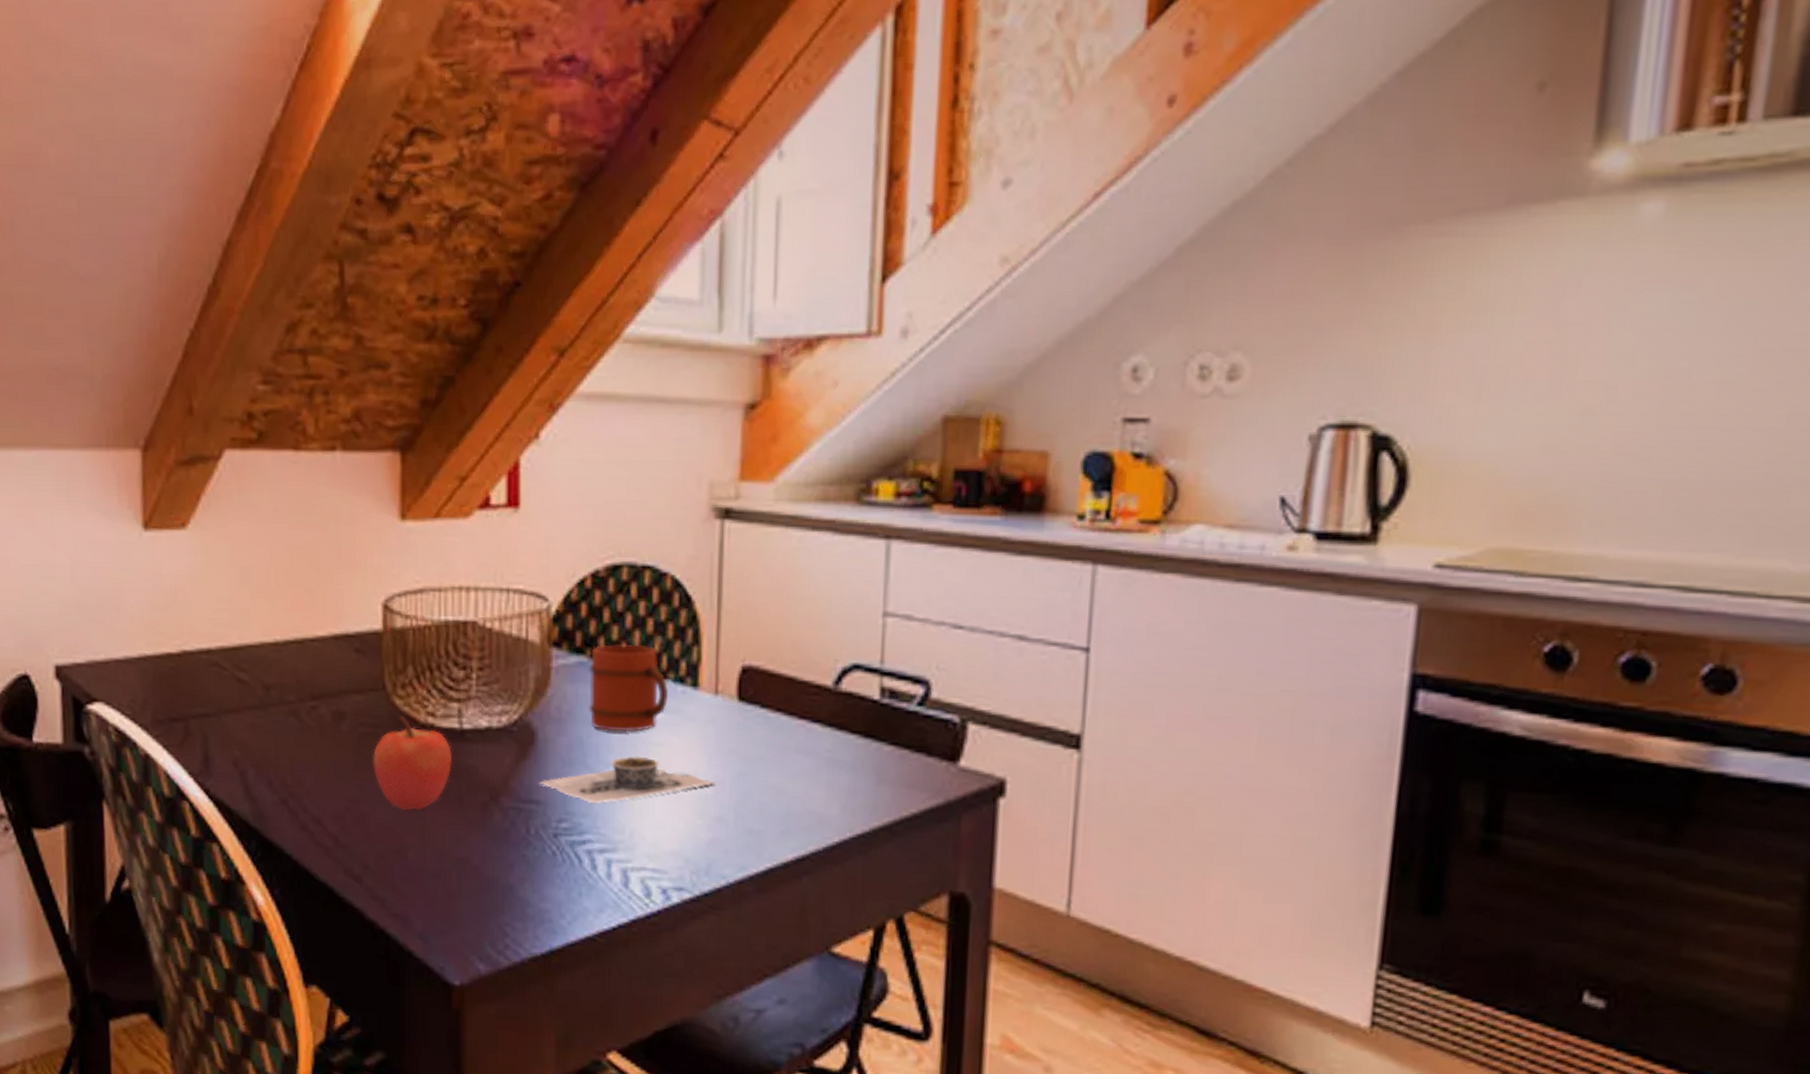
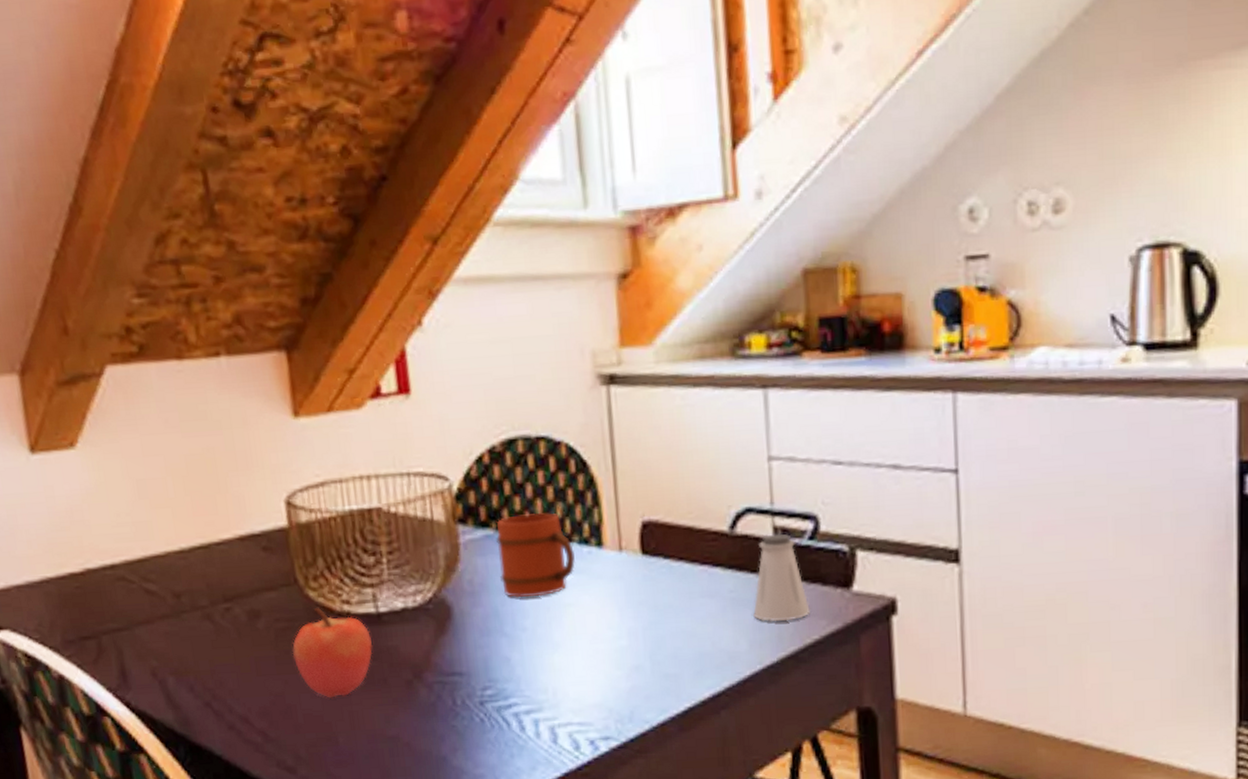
decorative bowl: present [539,756,715,803] -> none [459,618,629,668]
saltshaker: none [849,695,911,789] -> present [753,534,810,621]

